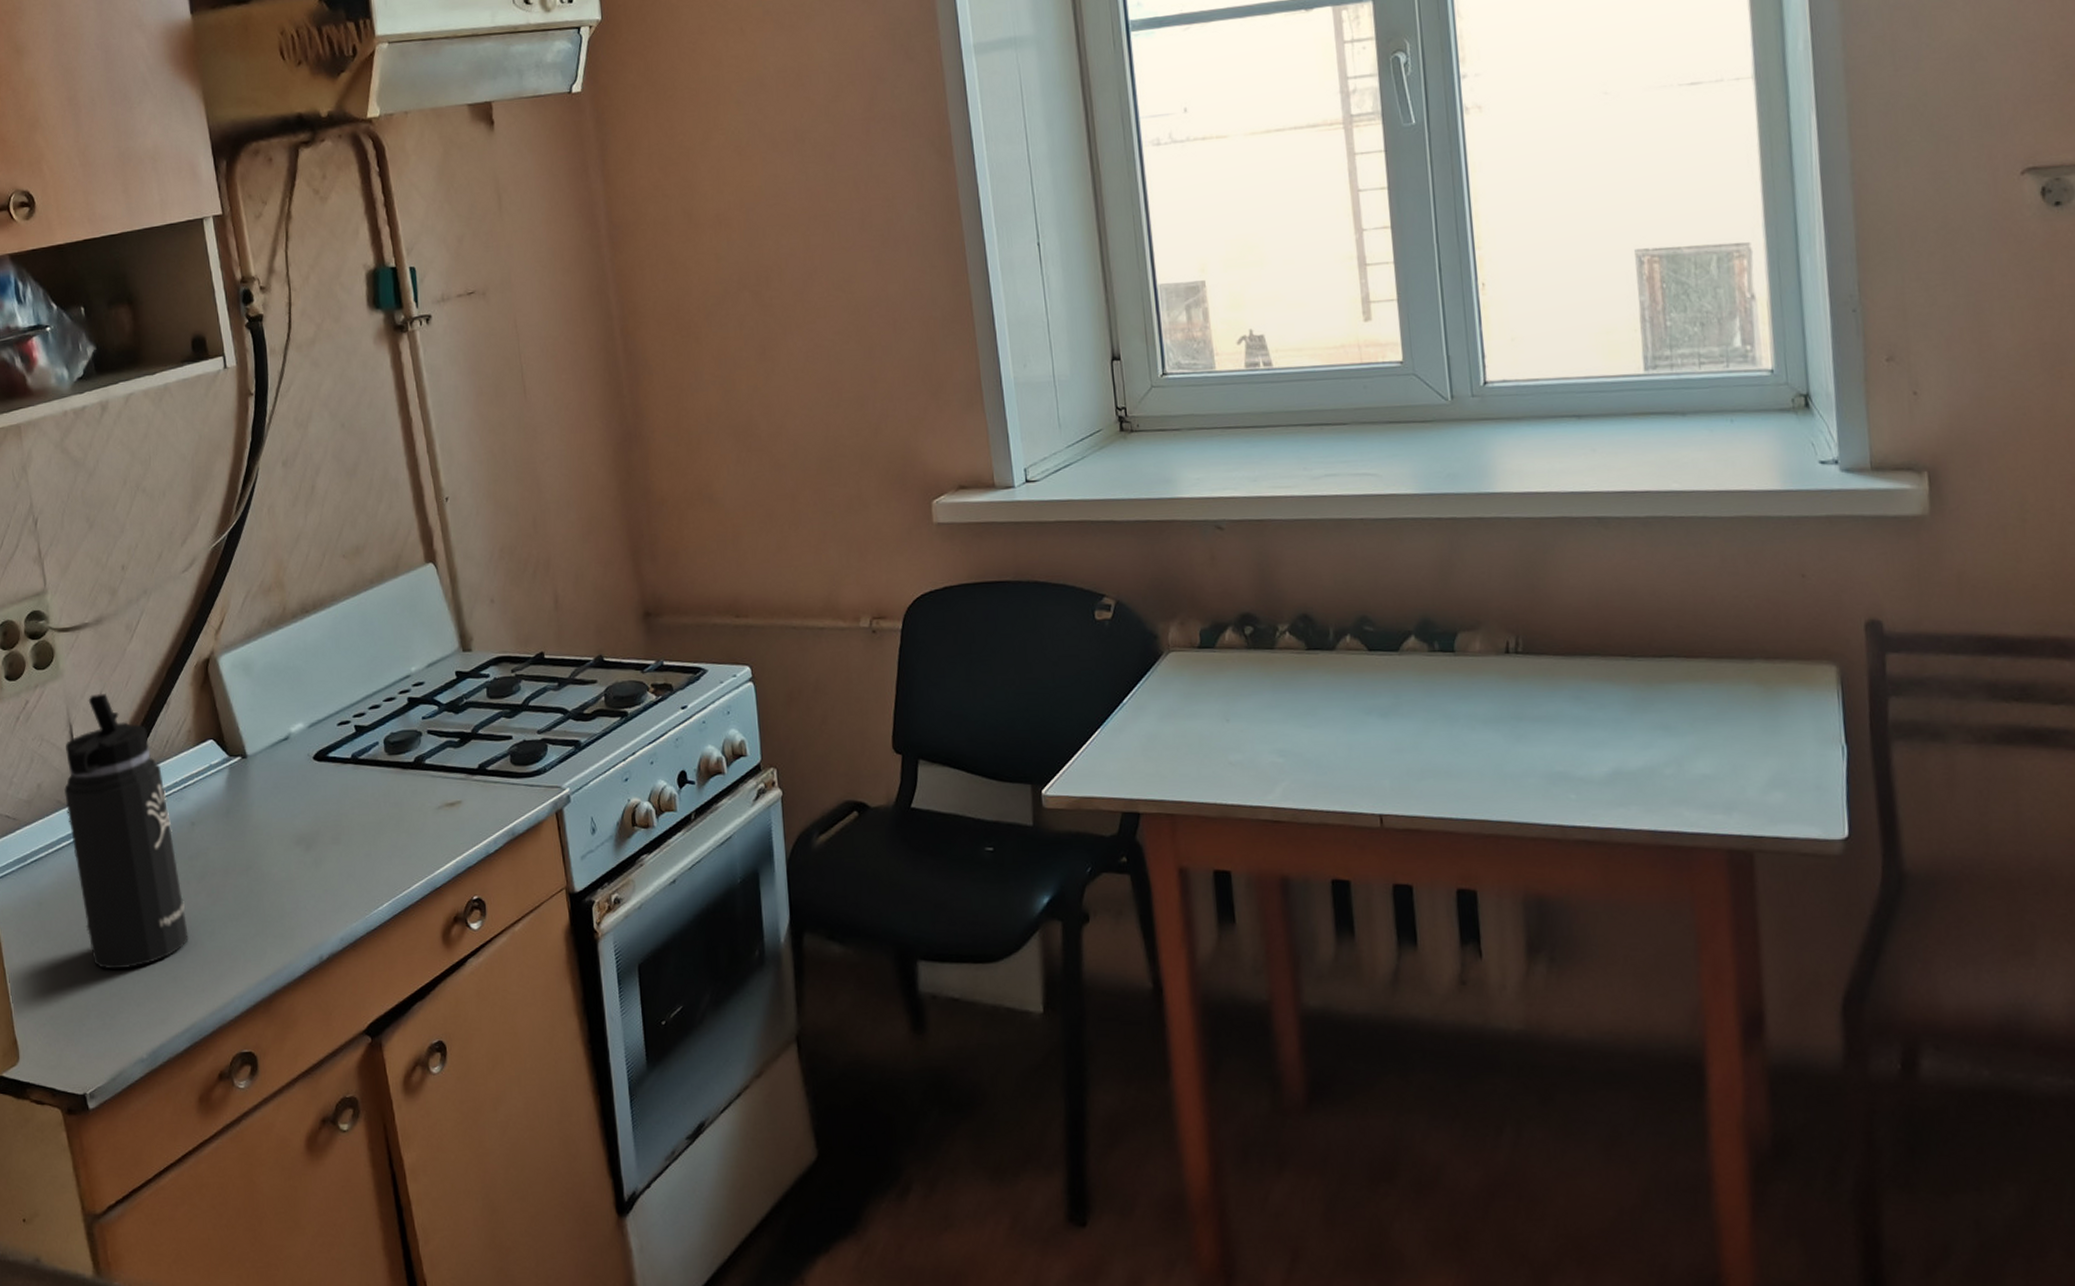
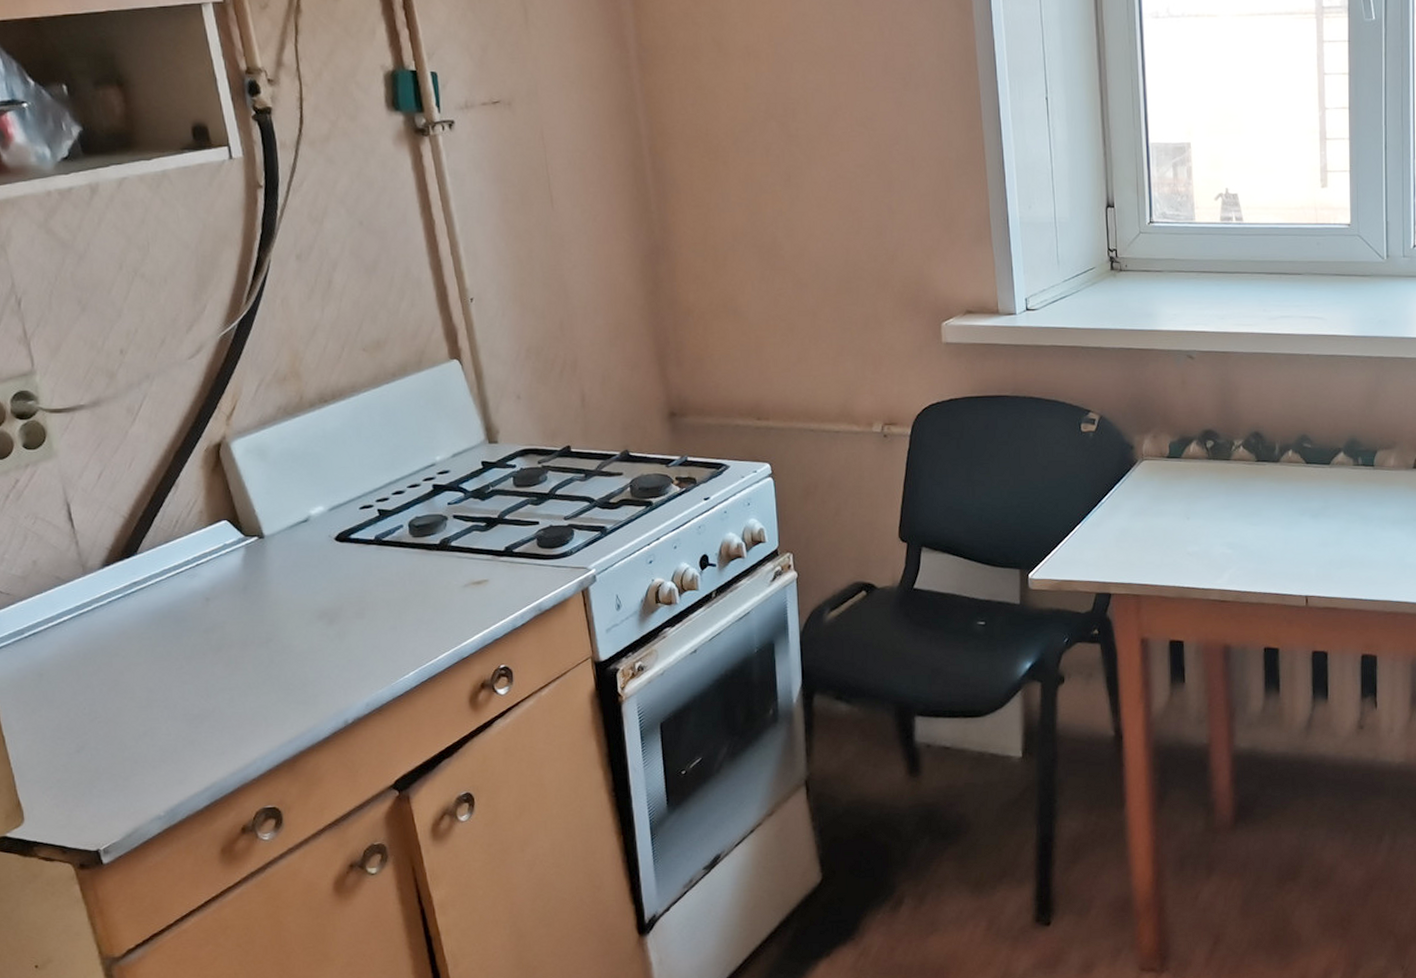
thermos bottle: present [64,693,189,970] -> none [63,473,206,735]

